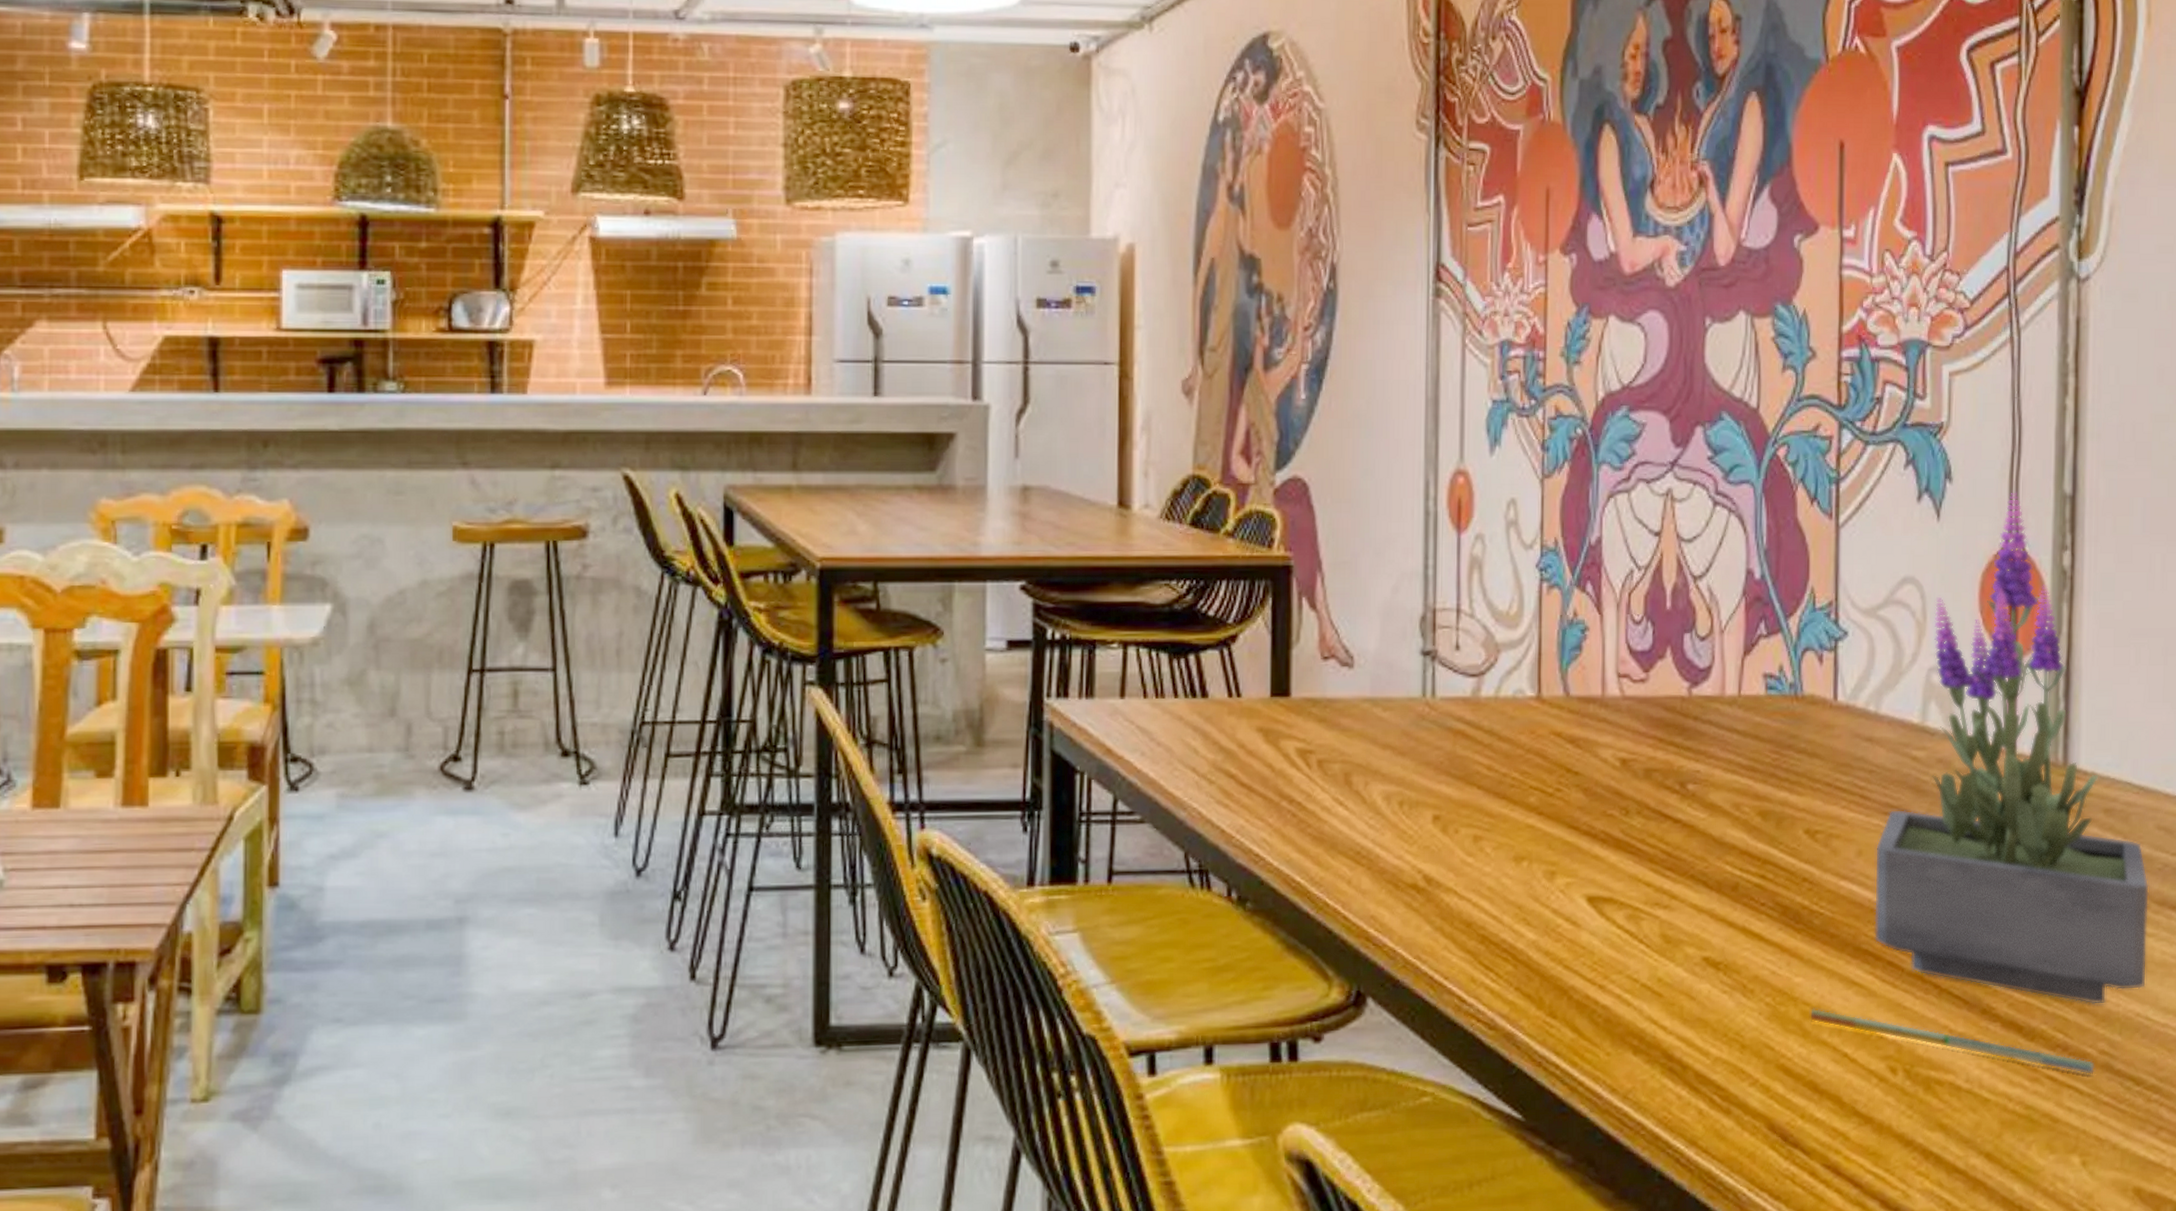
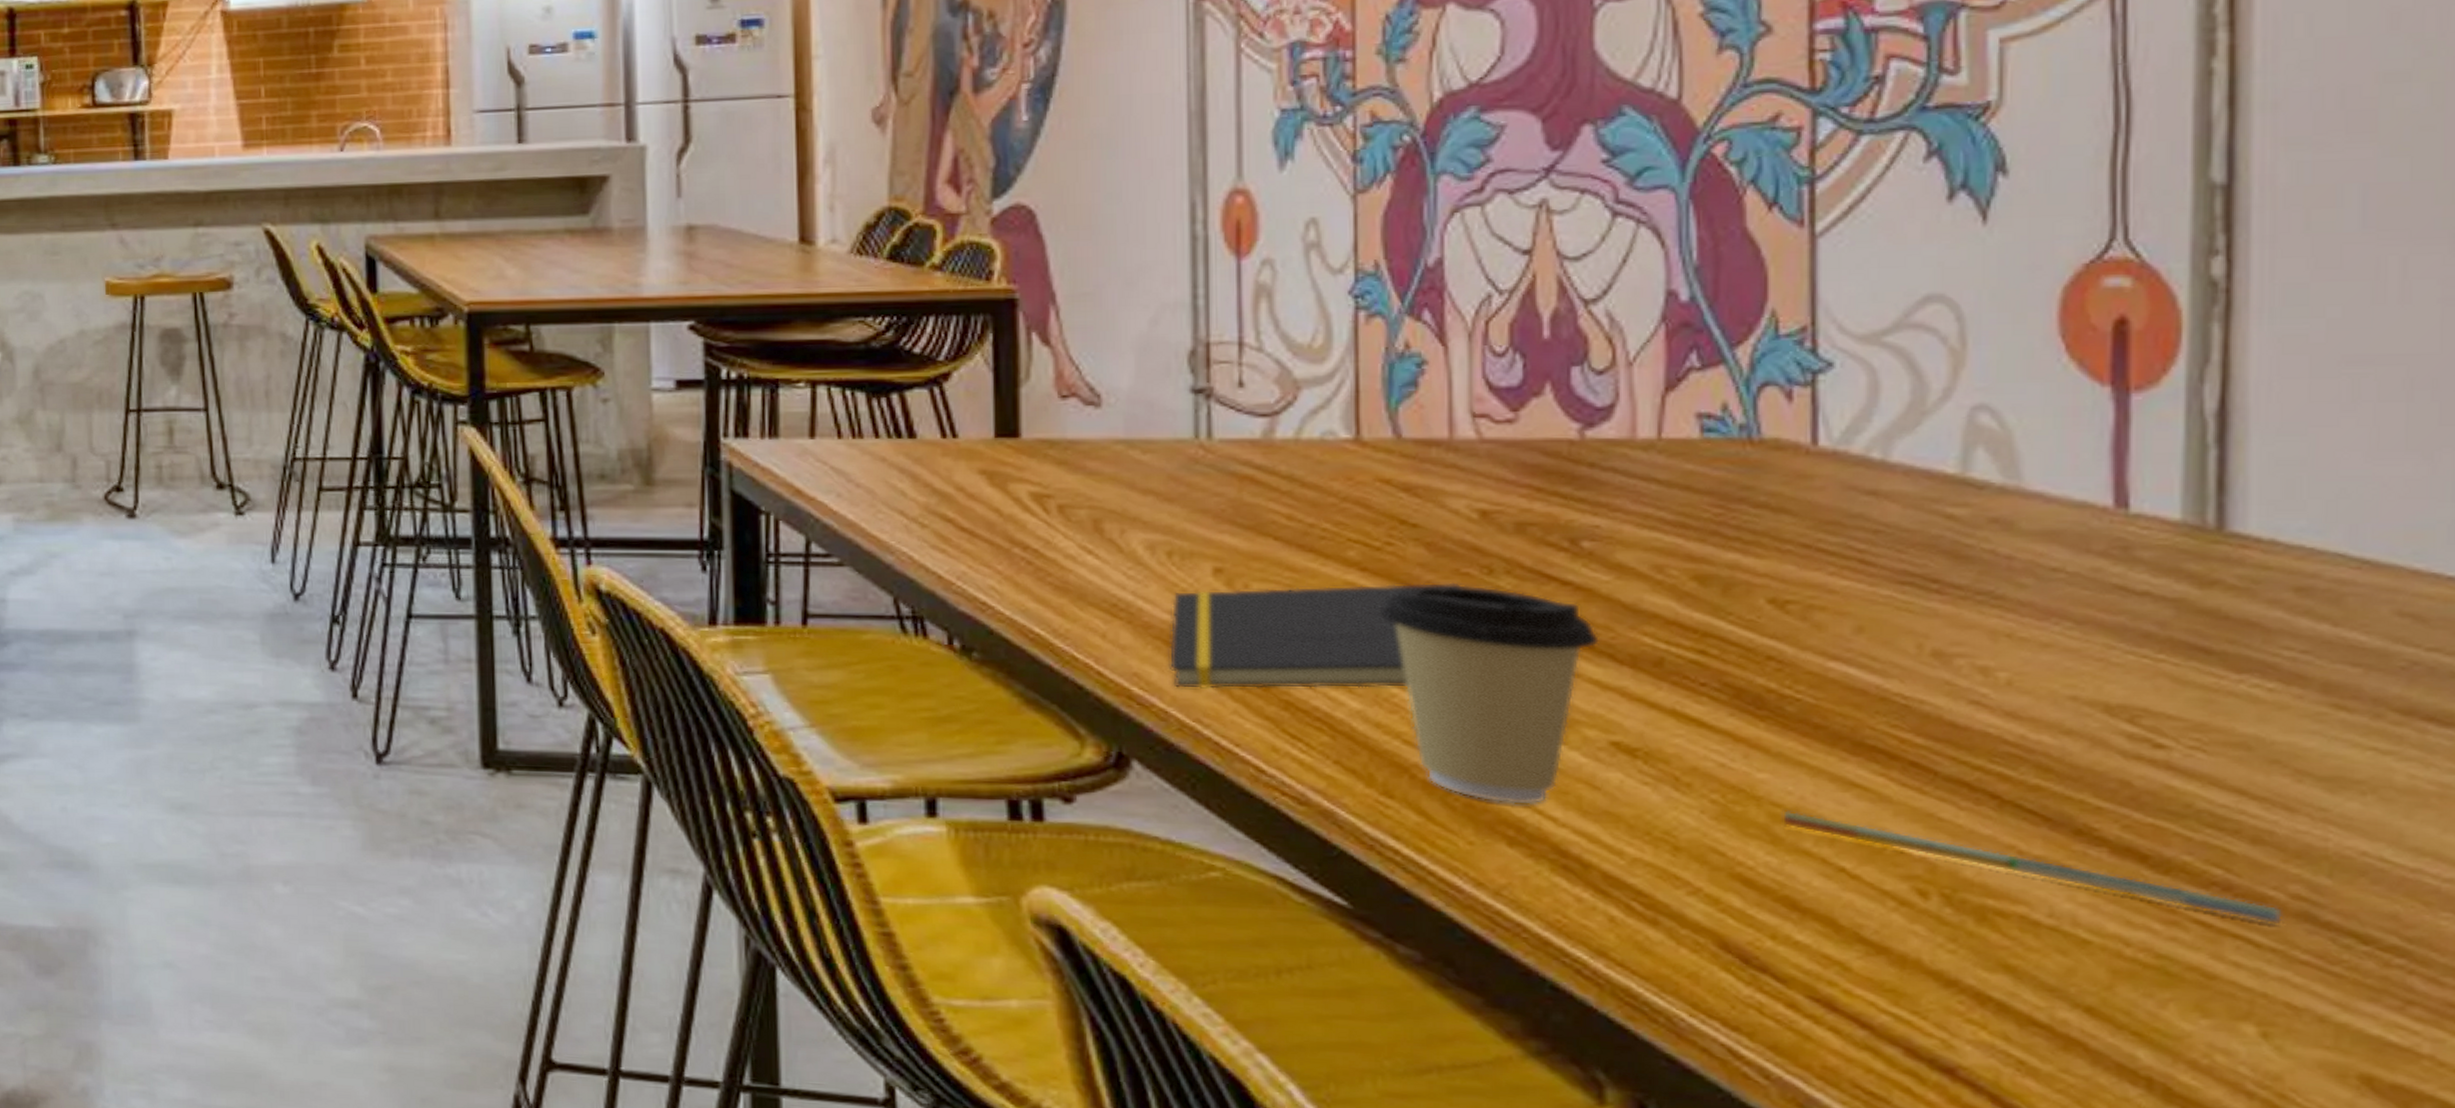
notepad: none [1397,823,1607,929] -> present [1168,582,1461,690]
coffee cup: none [1550,823,1697,1017] -> present [1379,582,1599,805]
potted plant: present [1874,492,2149,1005] -> none [1885,183,2382,836]

